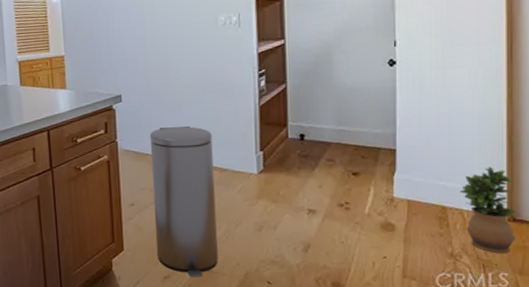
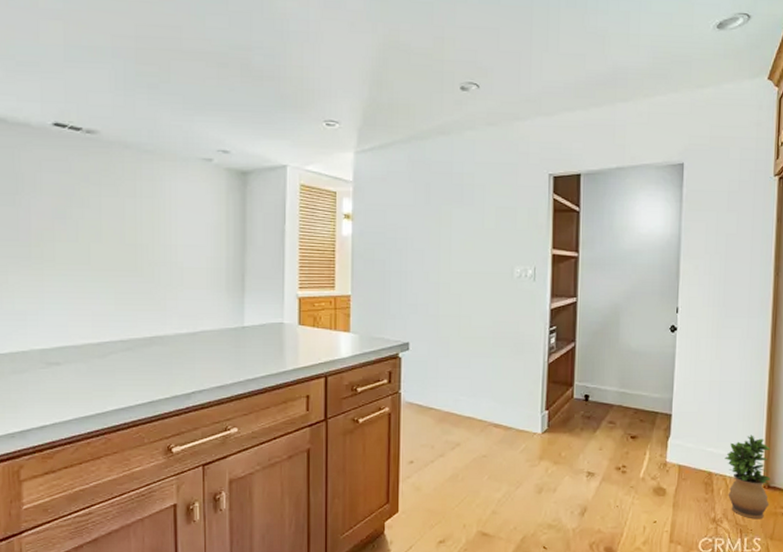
pedal bin: present [149,126,218,278] -> none [433,381,499,542]

